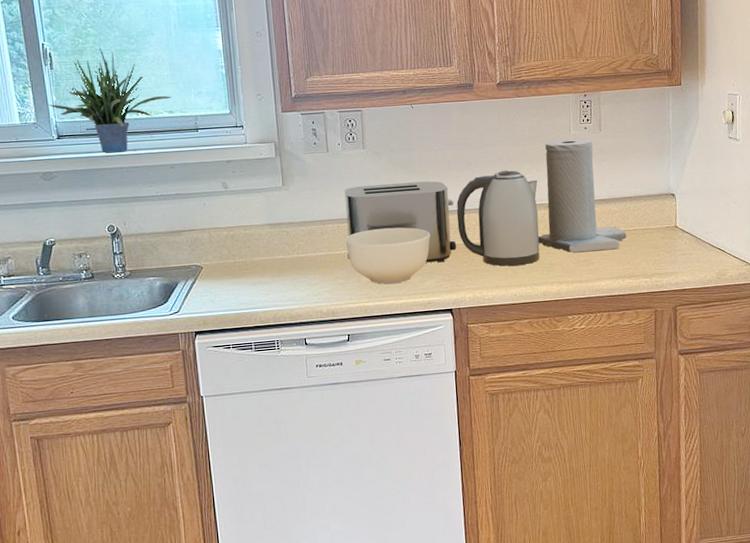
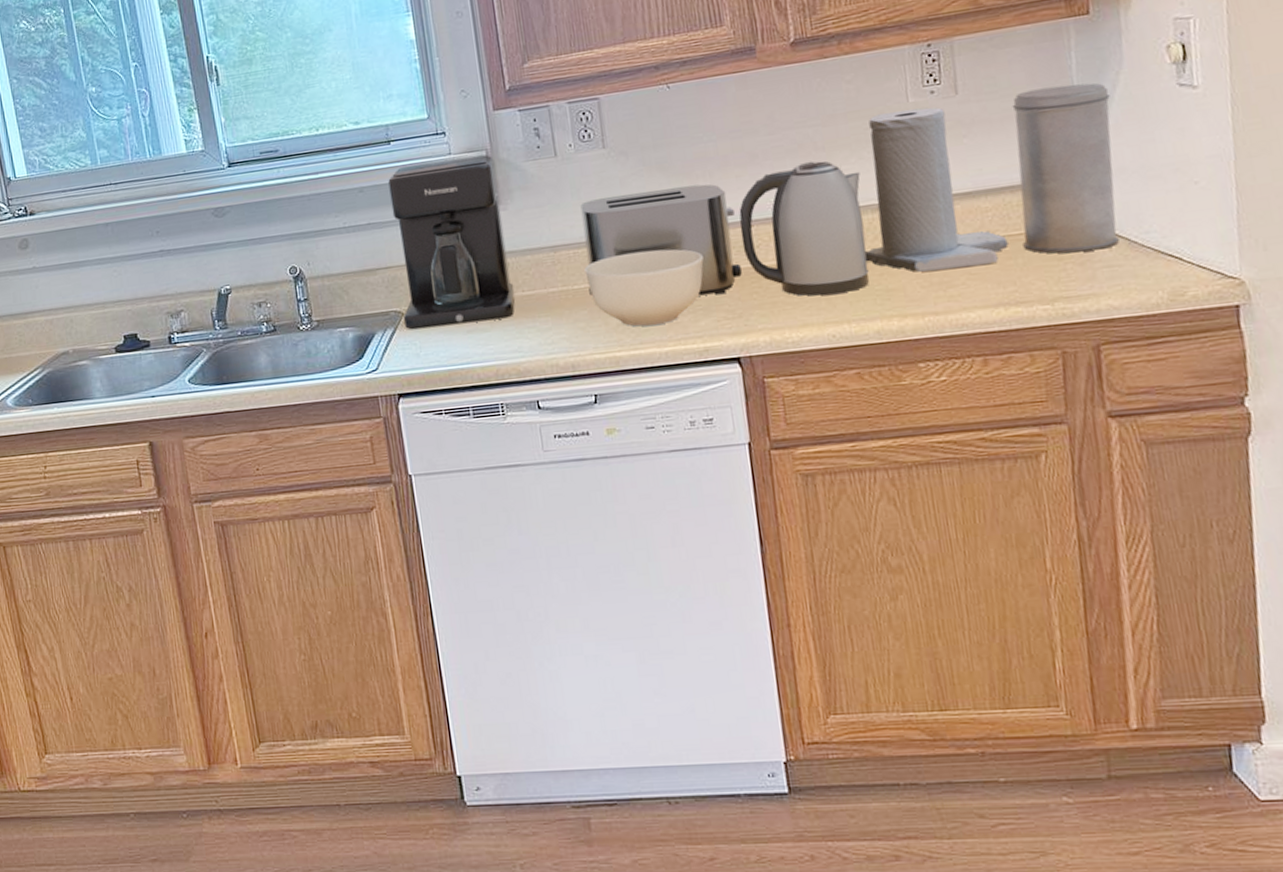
potted plant: present [49,47,172,153] -> none [217,53,357,179]
coffee maker: none [195,146,292,281] -> present [388,154,516,330]
canister: none [633,131,691,245] -> present [1012,83,1119,254]

